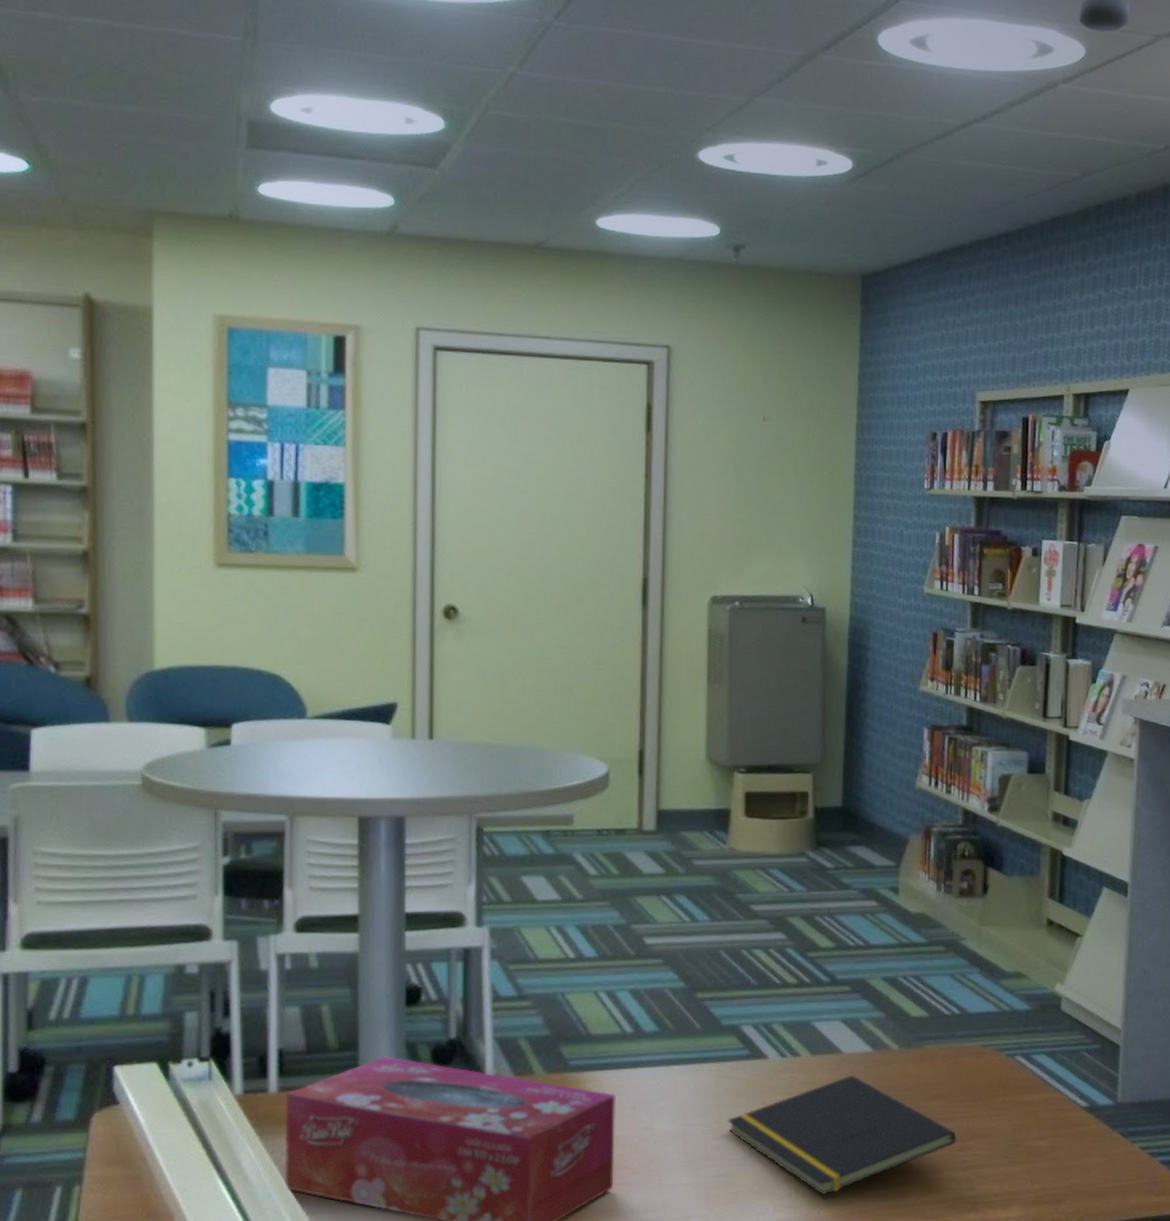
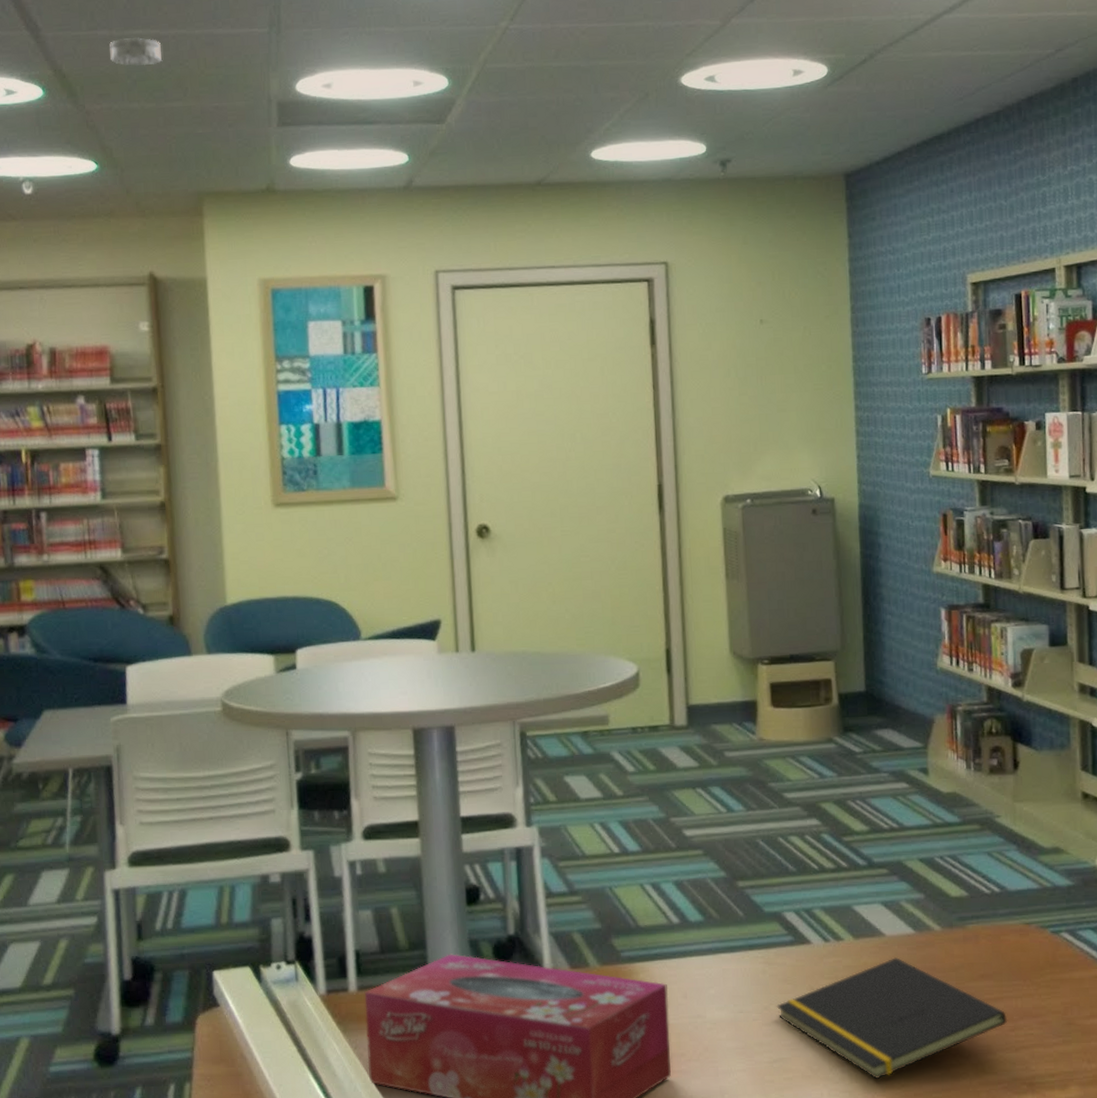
smoke detector: none [52,25,115,60] -> present [109,37,163,67]

